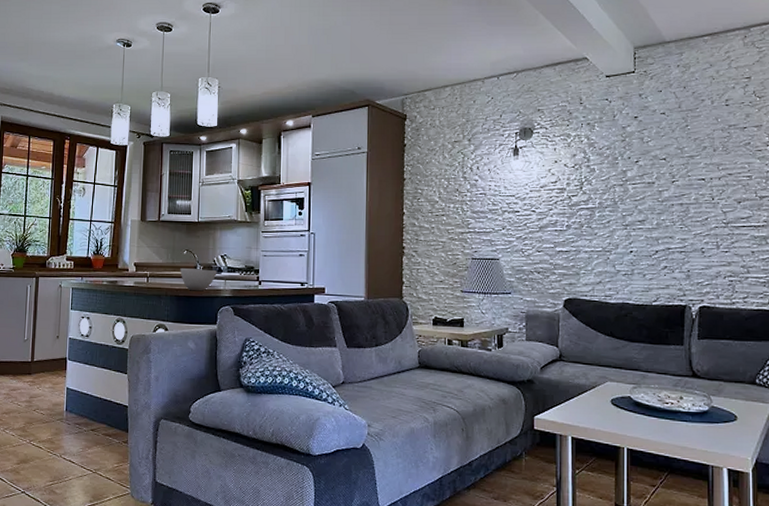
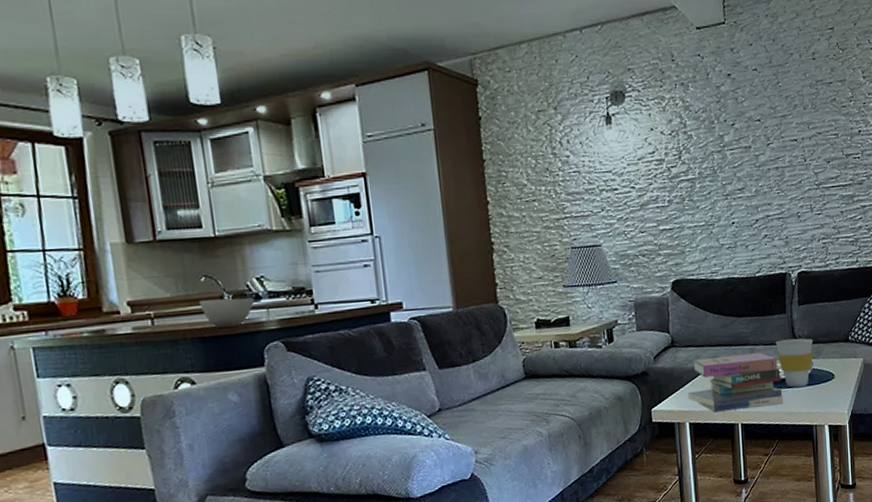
books: none [572,376,675,436] -> present [687,352,783,413]
cup: none [670,371,713,423] -> present [775,338,813,388]

